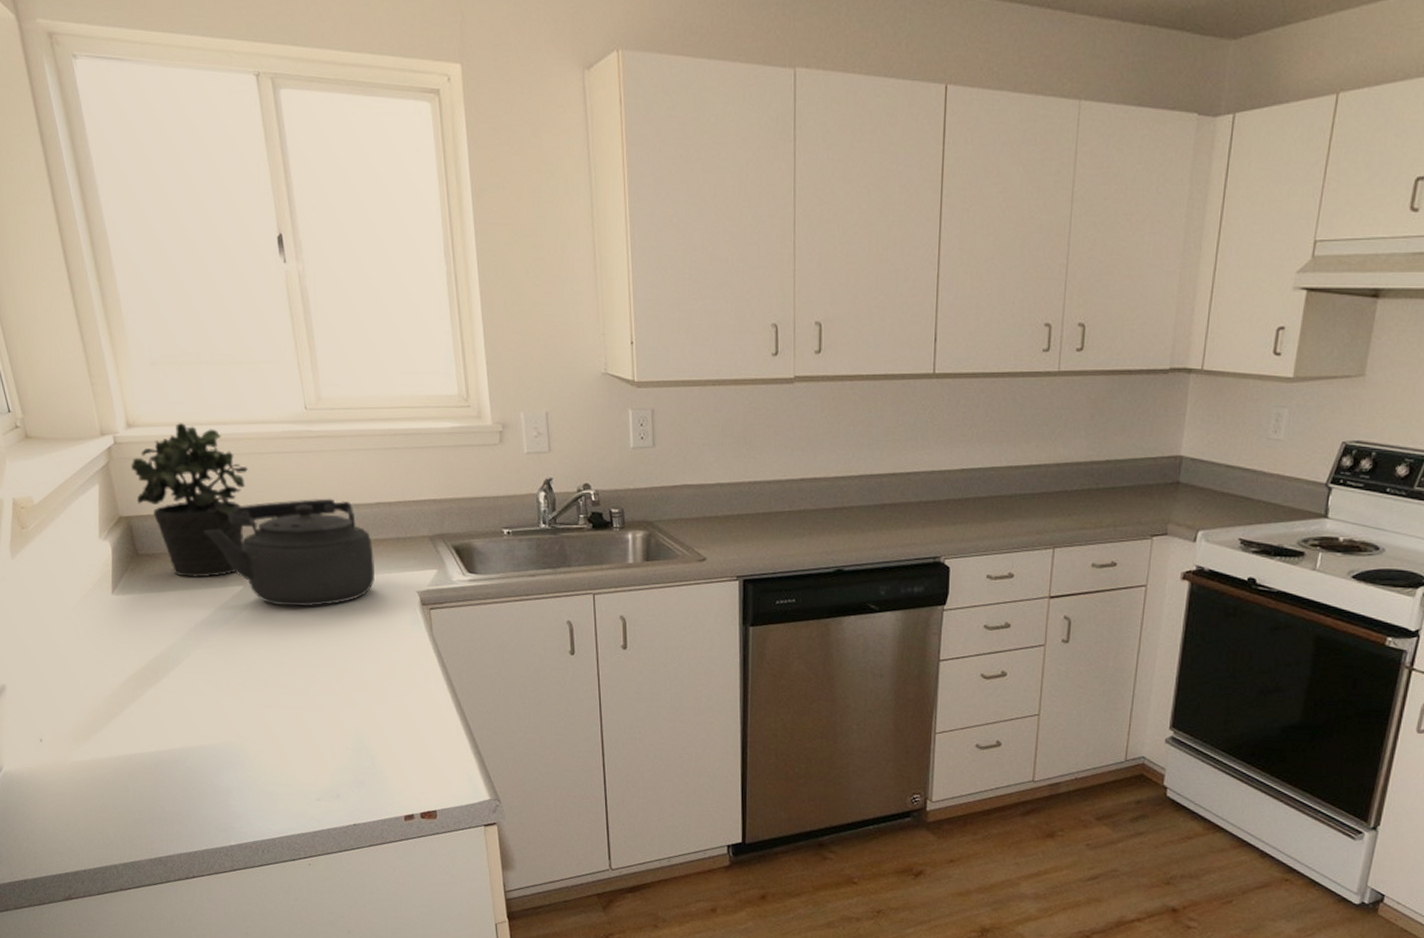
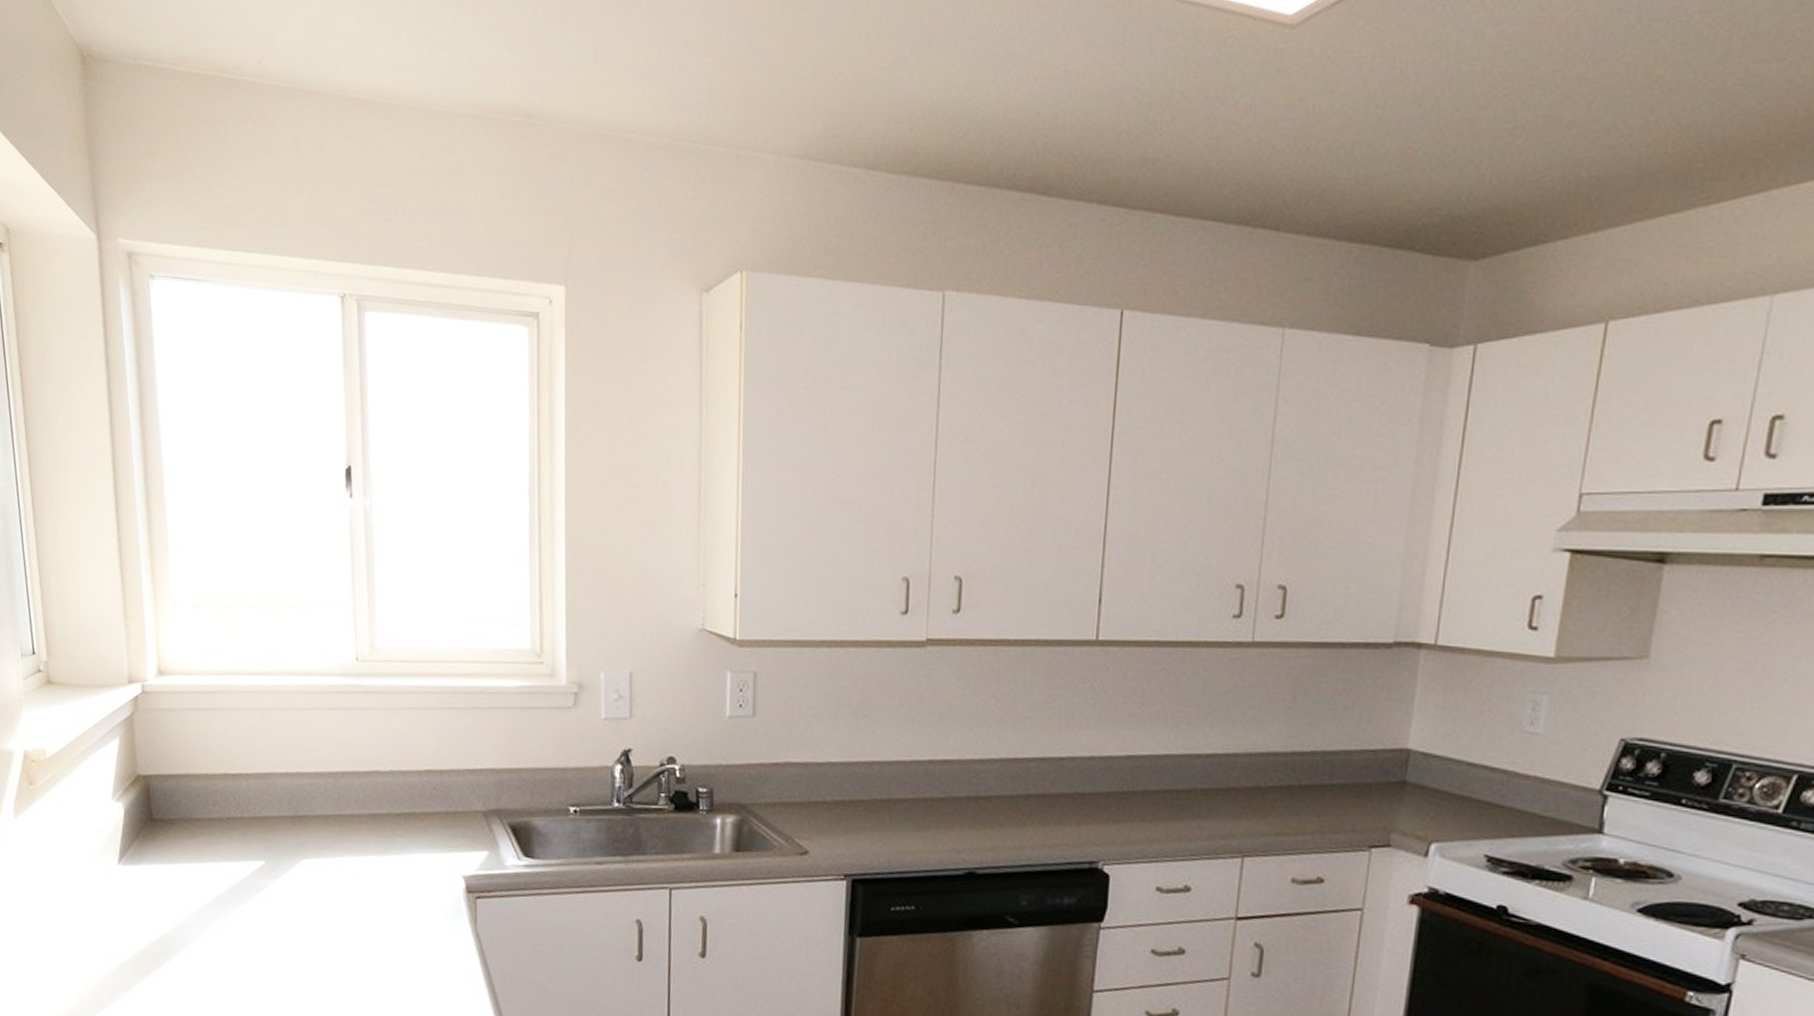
potted plant: present [131,423,249,578] -> none [157,672,287,850]
kettle: present [205,498,375,607] -> none [229,762,417,889]

